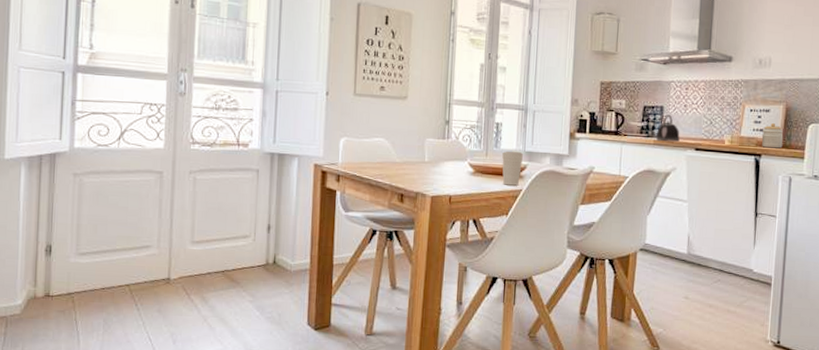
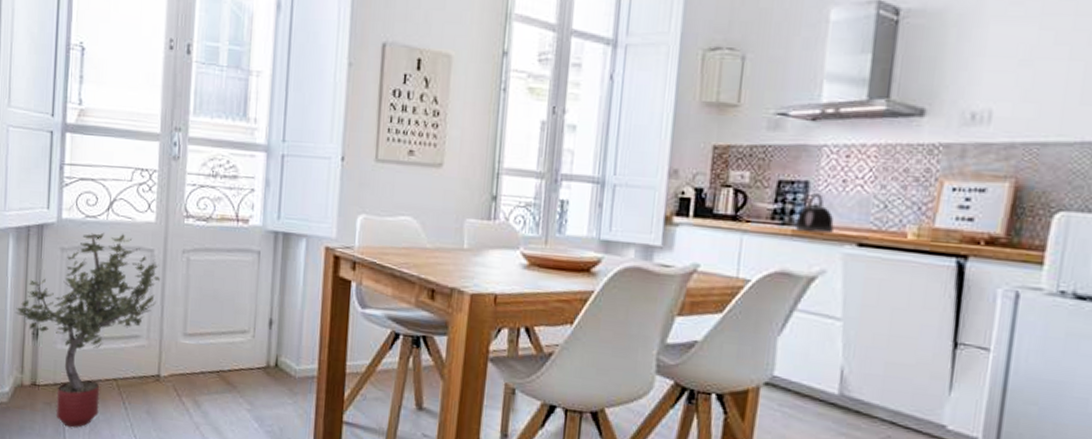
potted tree: none [28,158,169,330] -> present [16,232,160,427]
cup: present [502,151,524,186] -> none [566,238,598,286]
jar: present [761,123,784,149] -> none [968,209,1009,248]

